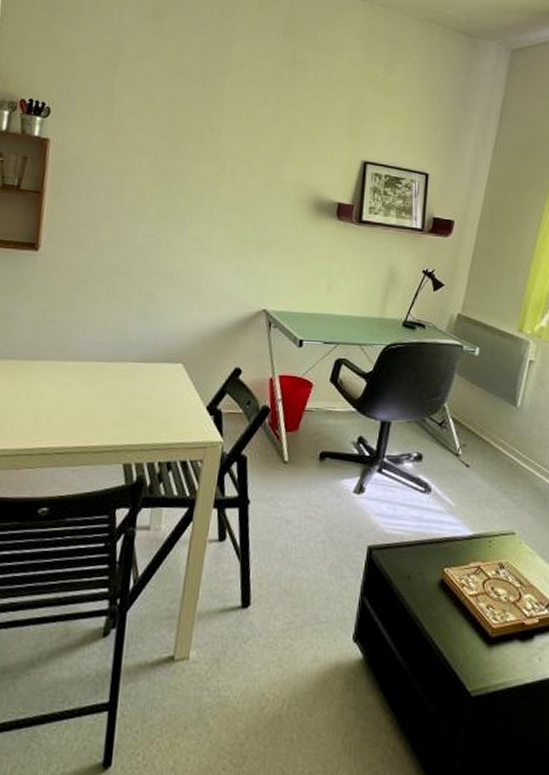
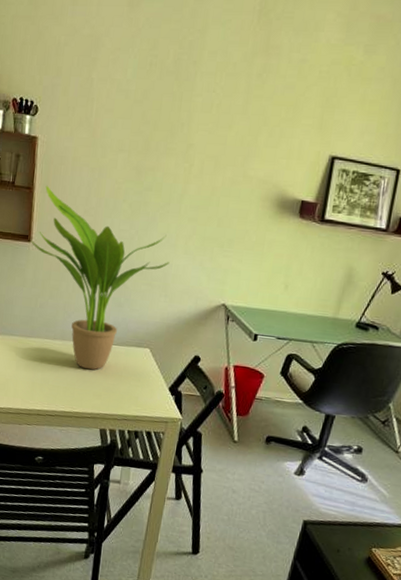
potted plant: none [37,189,203,394] -> present [30,185,169,370]

